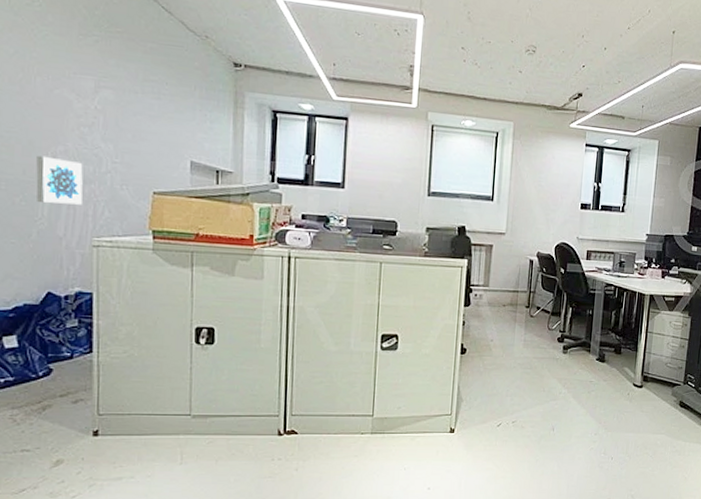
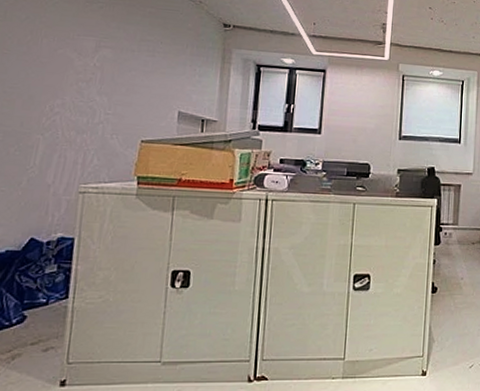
wall art: present [36,155,83,205] -> none [30,108,78,154]

